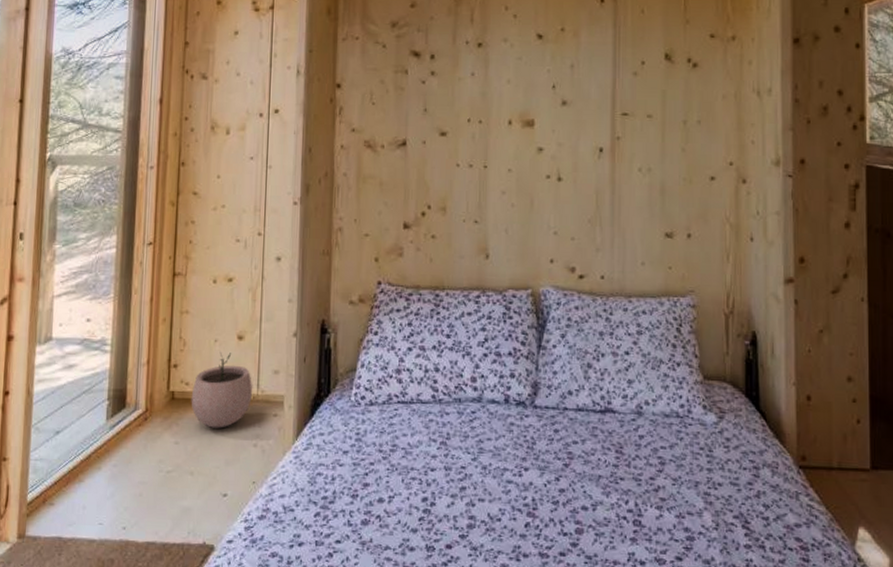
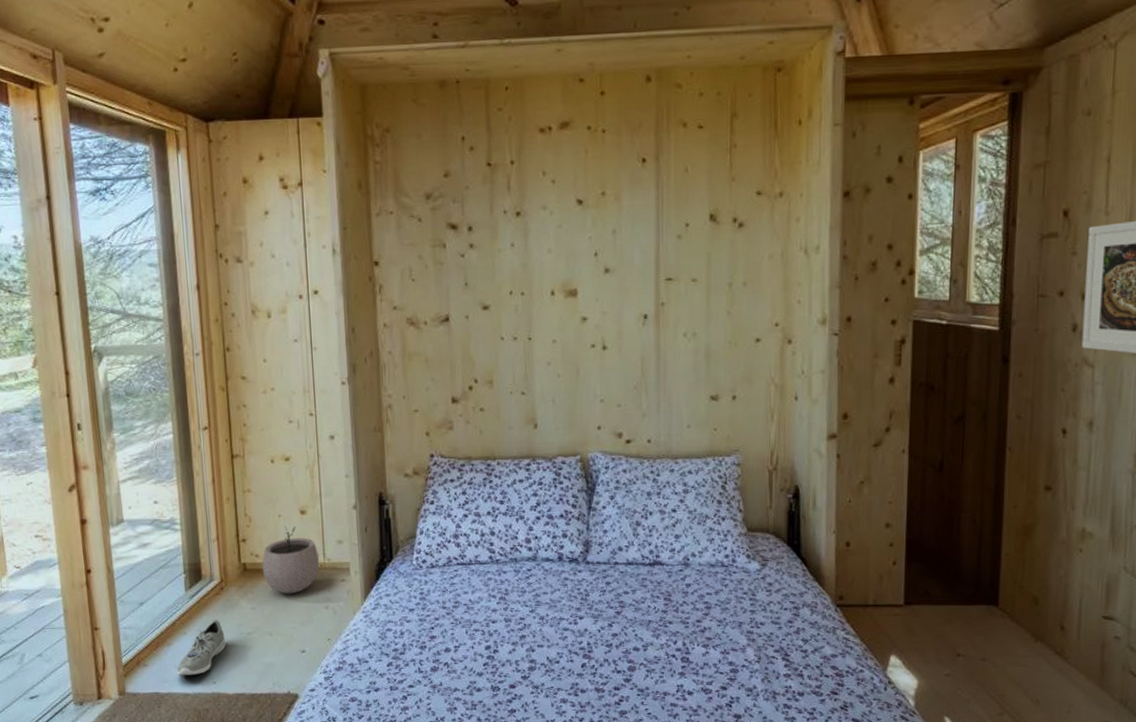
sneaker: none [84,454,143,519] -> present [176,620,227,676]

